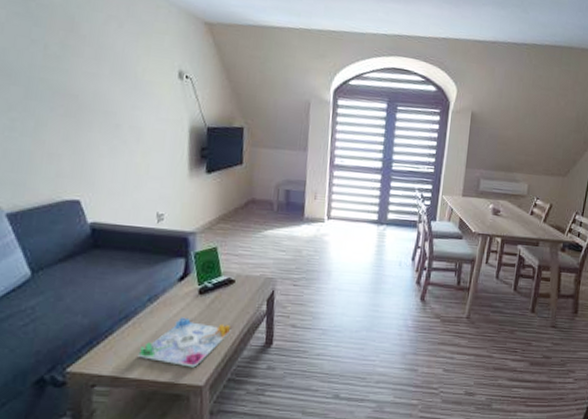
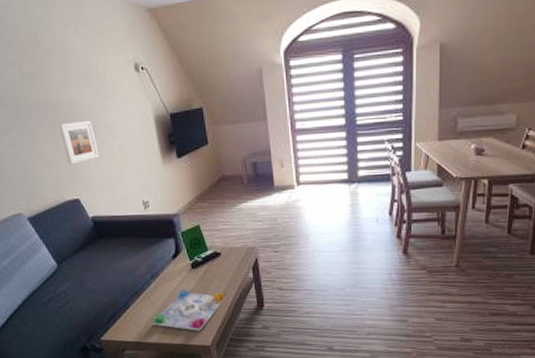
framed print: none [74,114,117,161] -> present [58,120,99,164]

